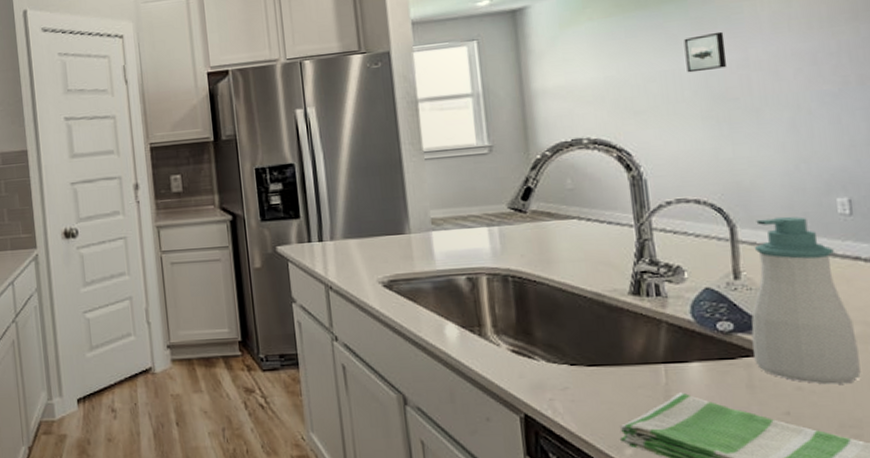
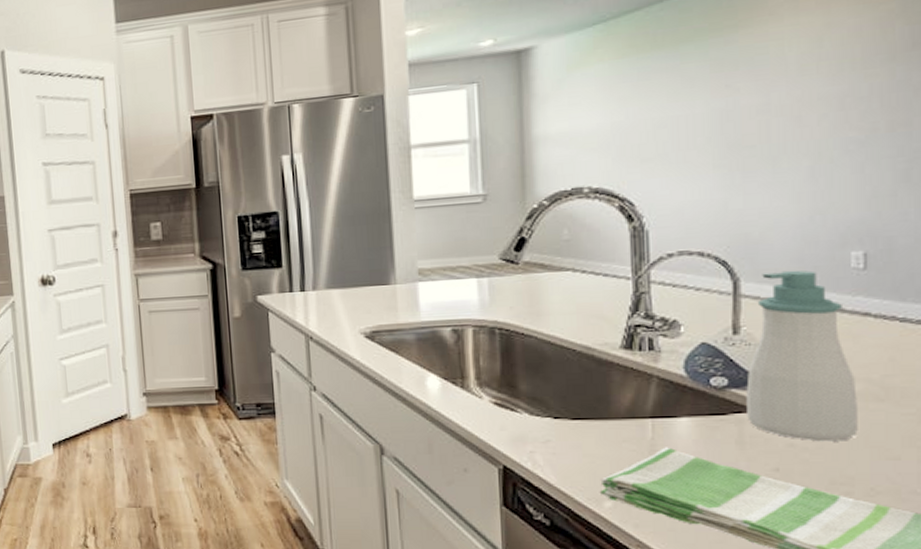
wall art: present [684,31,728,73] -> none [701,73,746,119]

